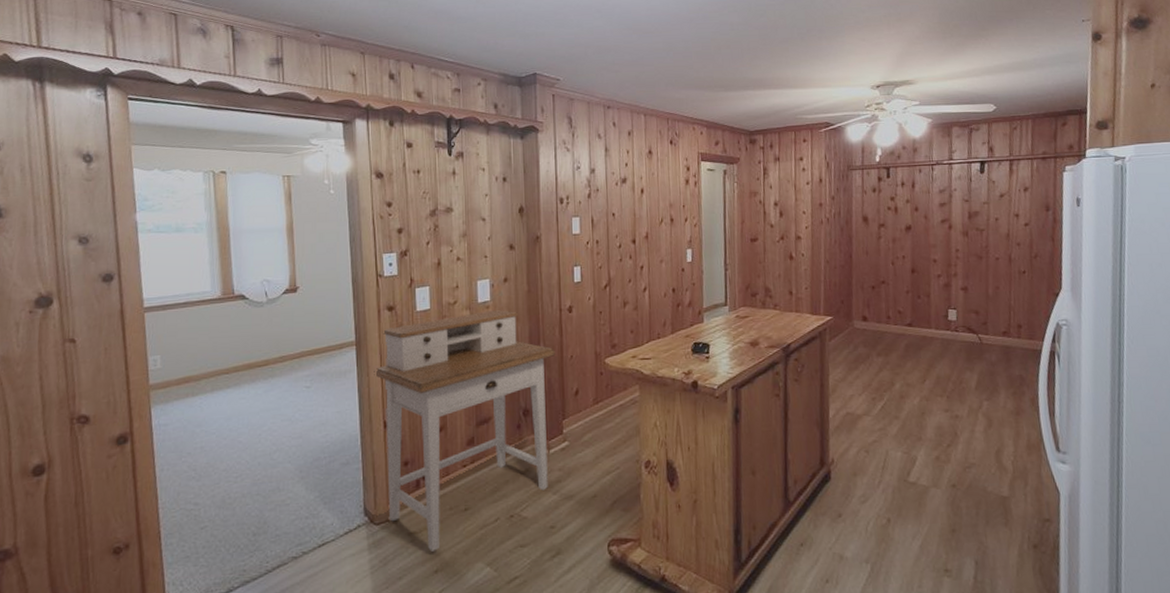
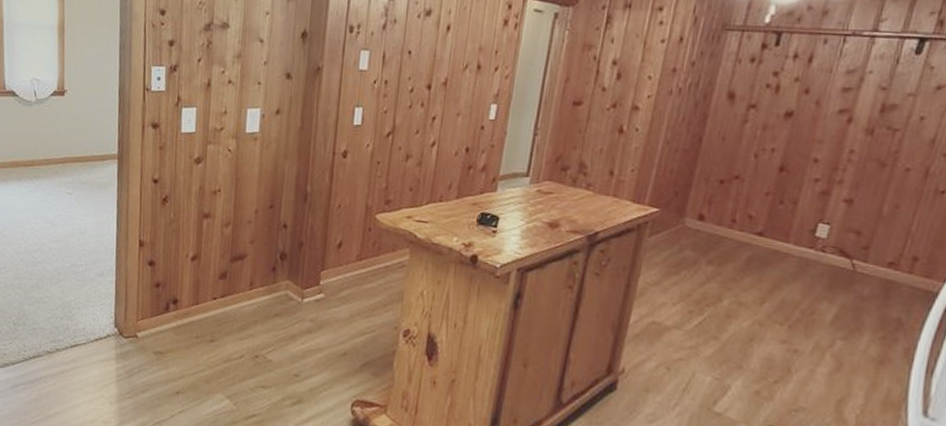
desk: present [374,309,555,551] -> none [133,142,323,374]

